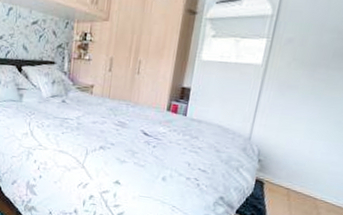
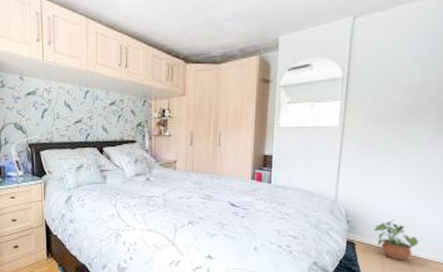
potted plant: none [284,162,330,204] -> present [373,219,419,261]

